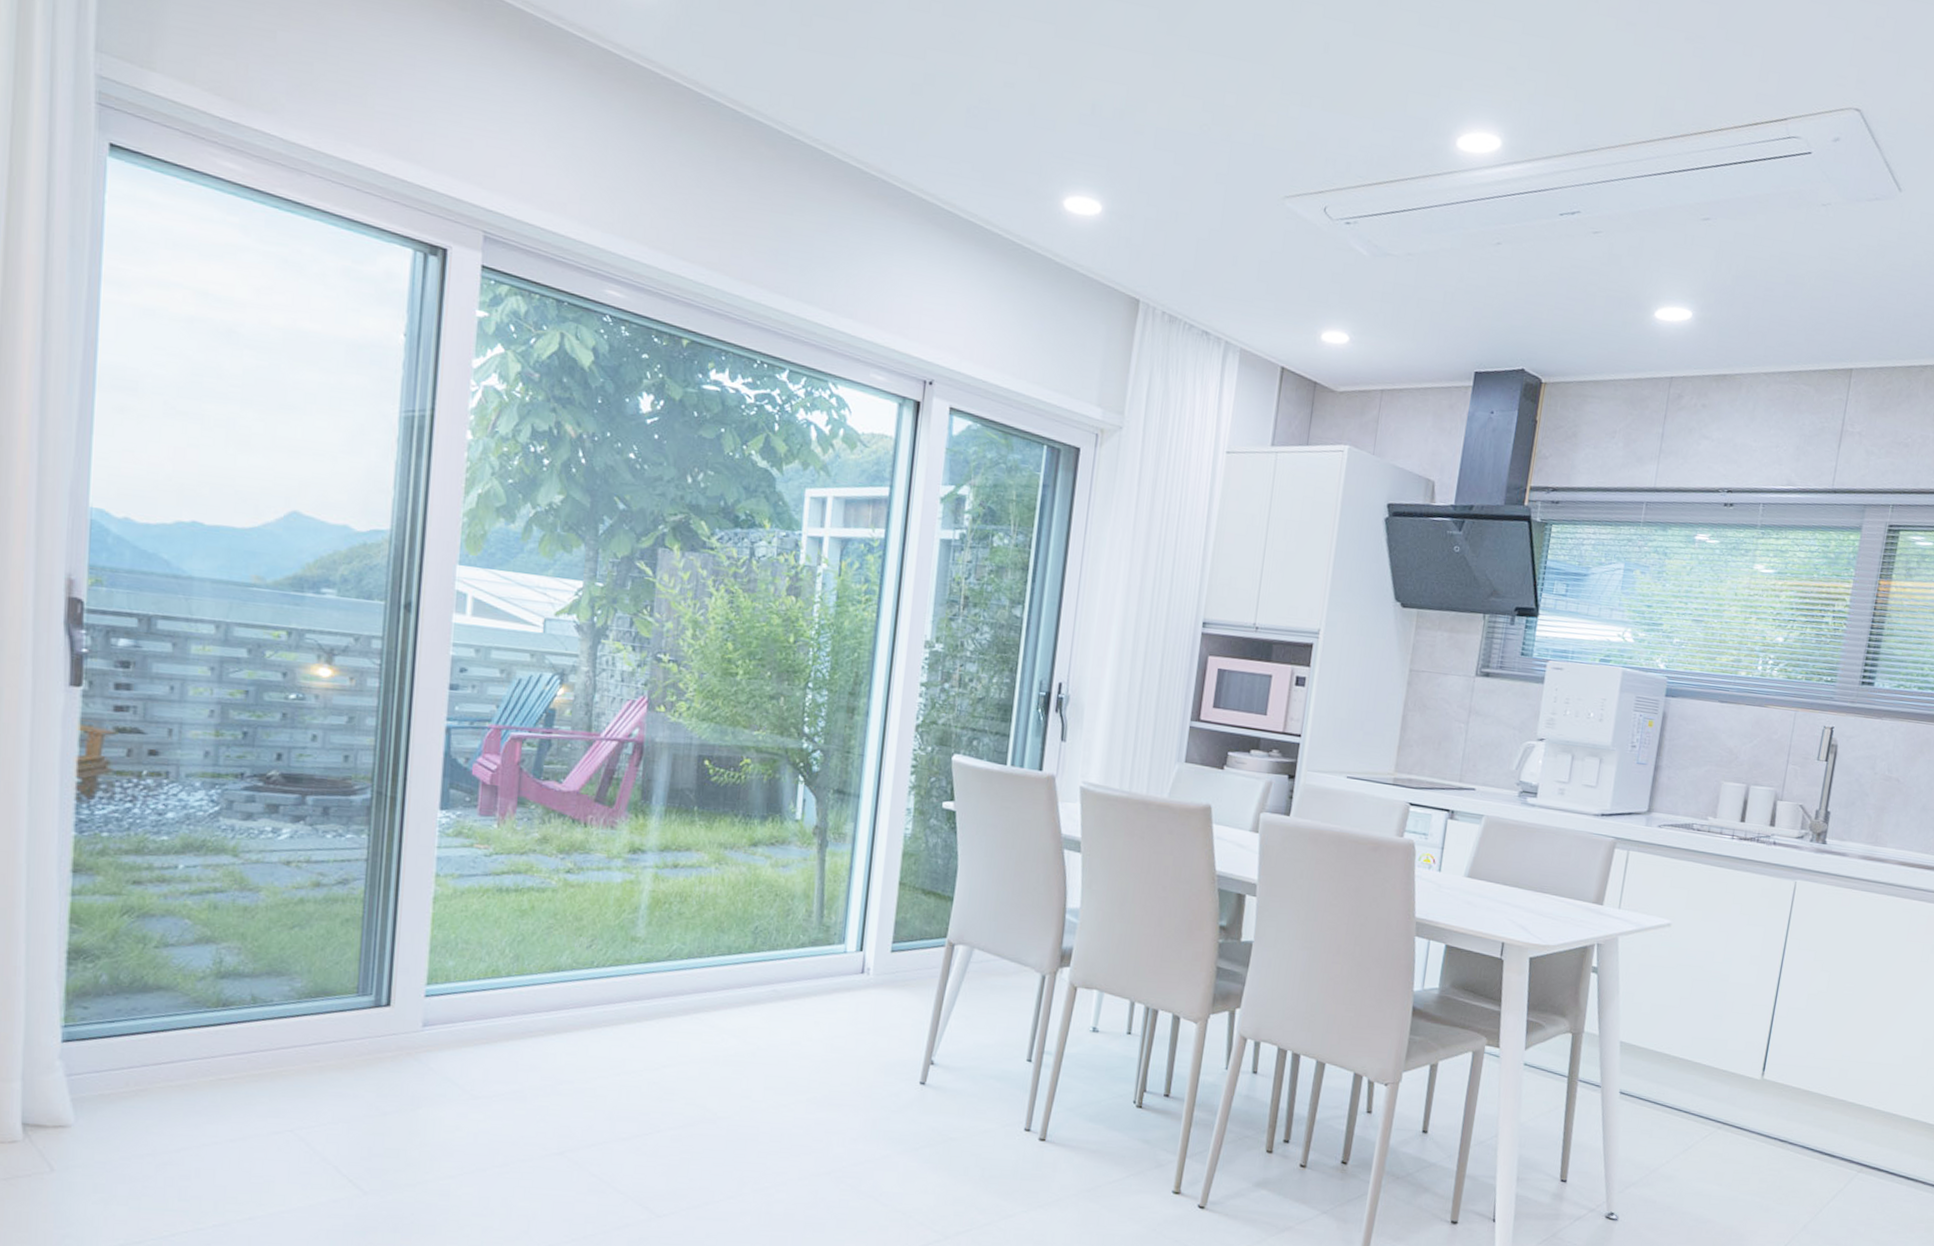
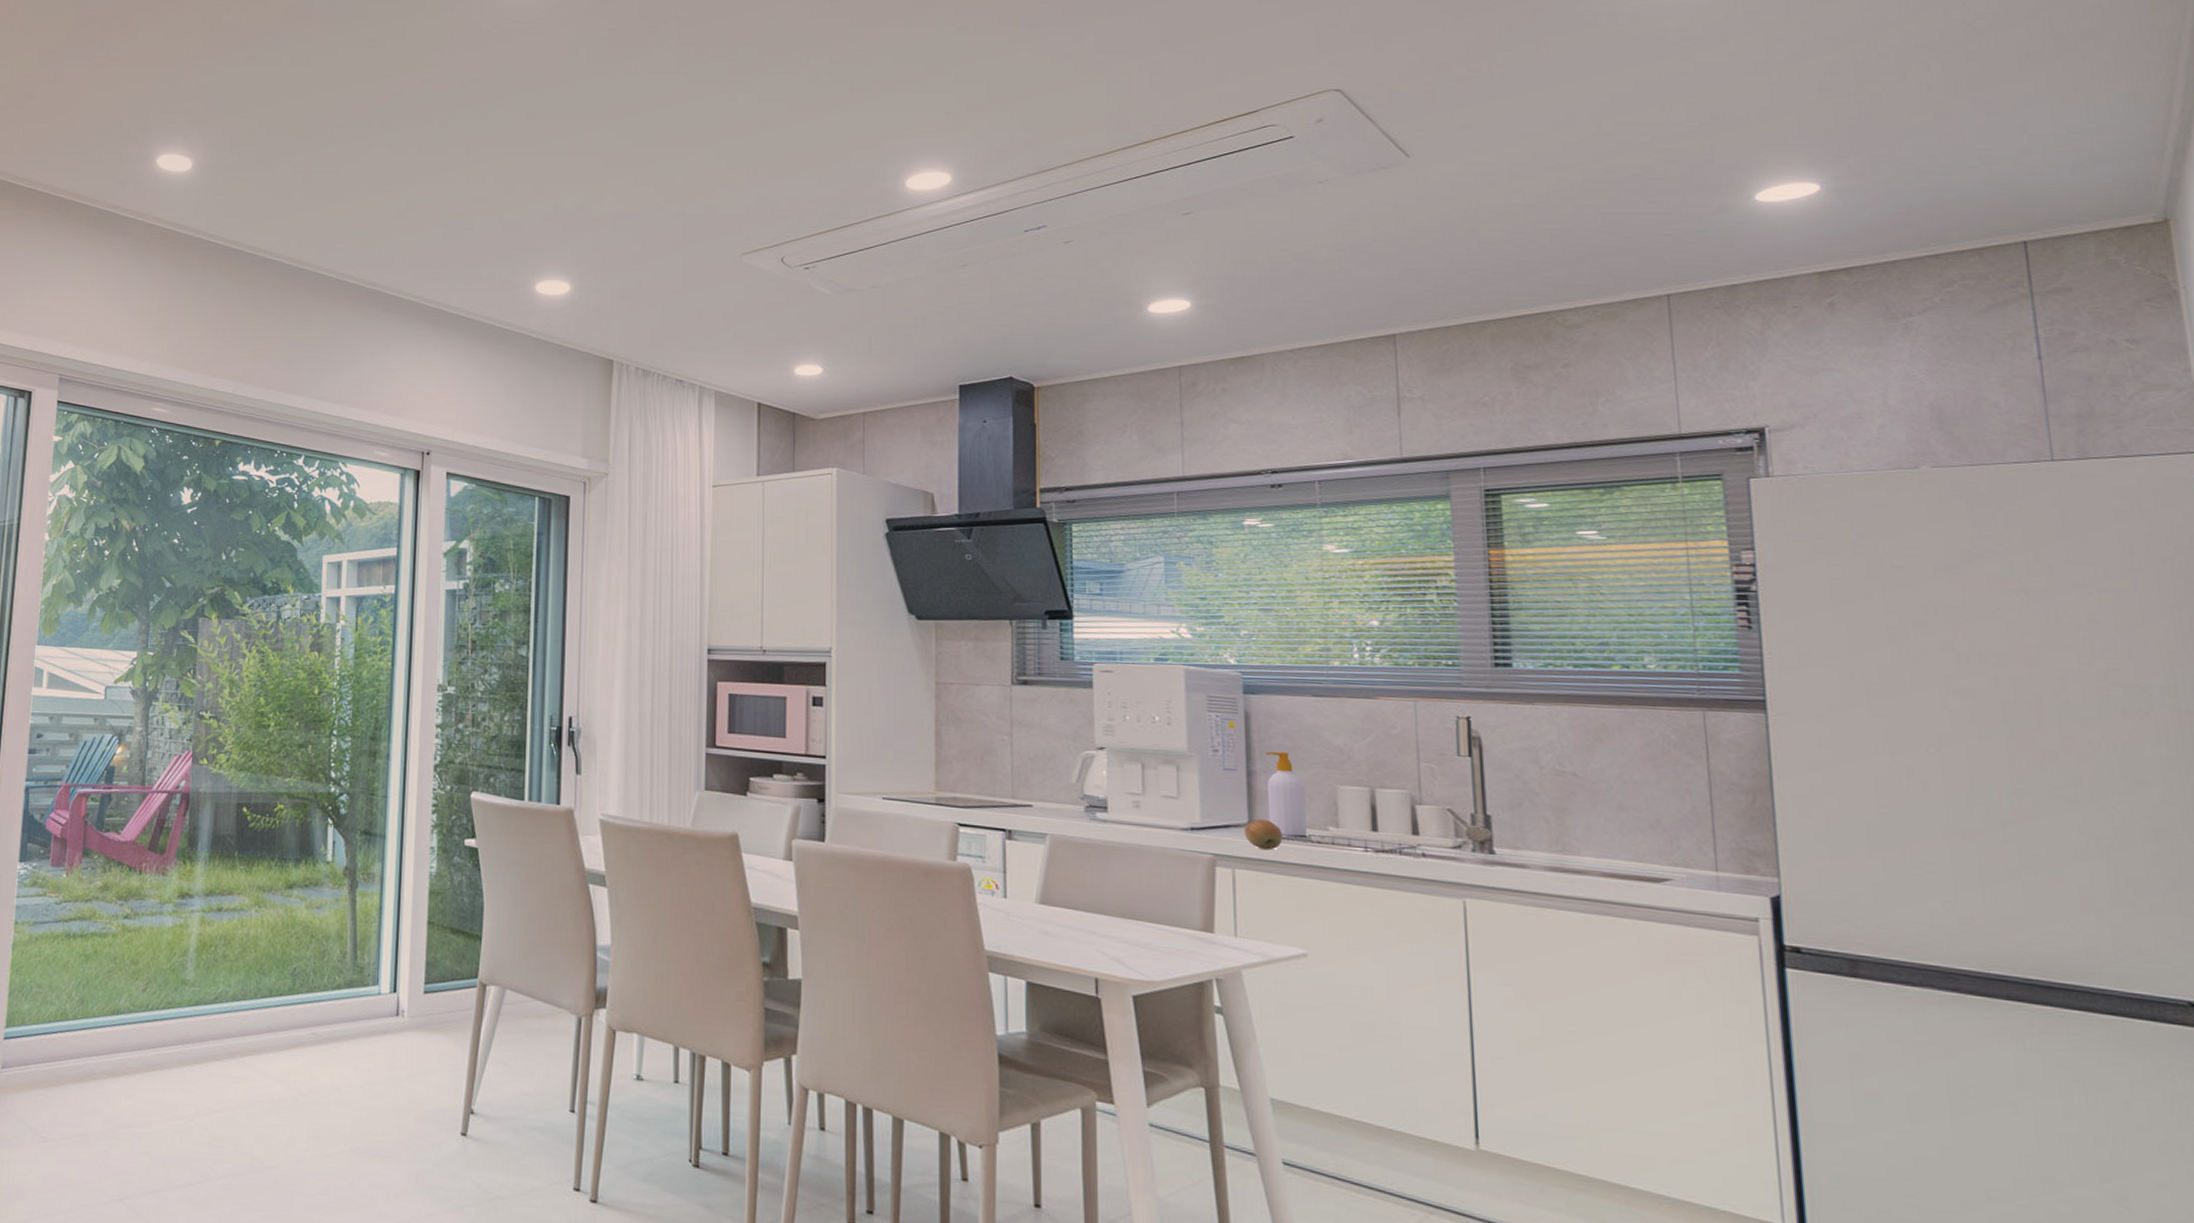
fruit: none [1642,808,1672,836] -> present [1244,818,1283,850]
soap bottle: none [1663,749,1697,825] -> present [1265,752,1307,837]

